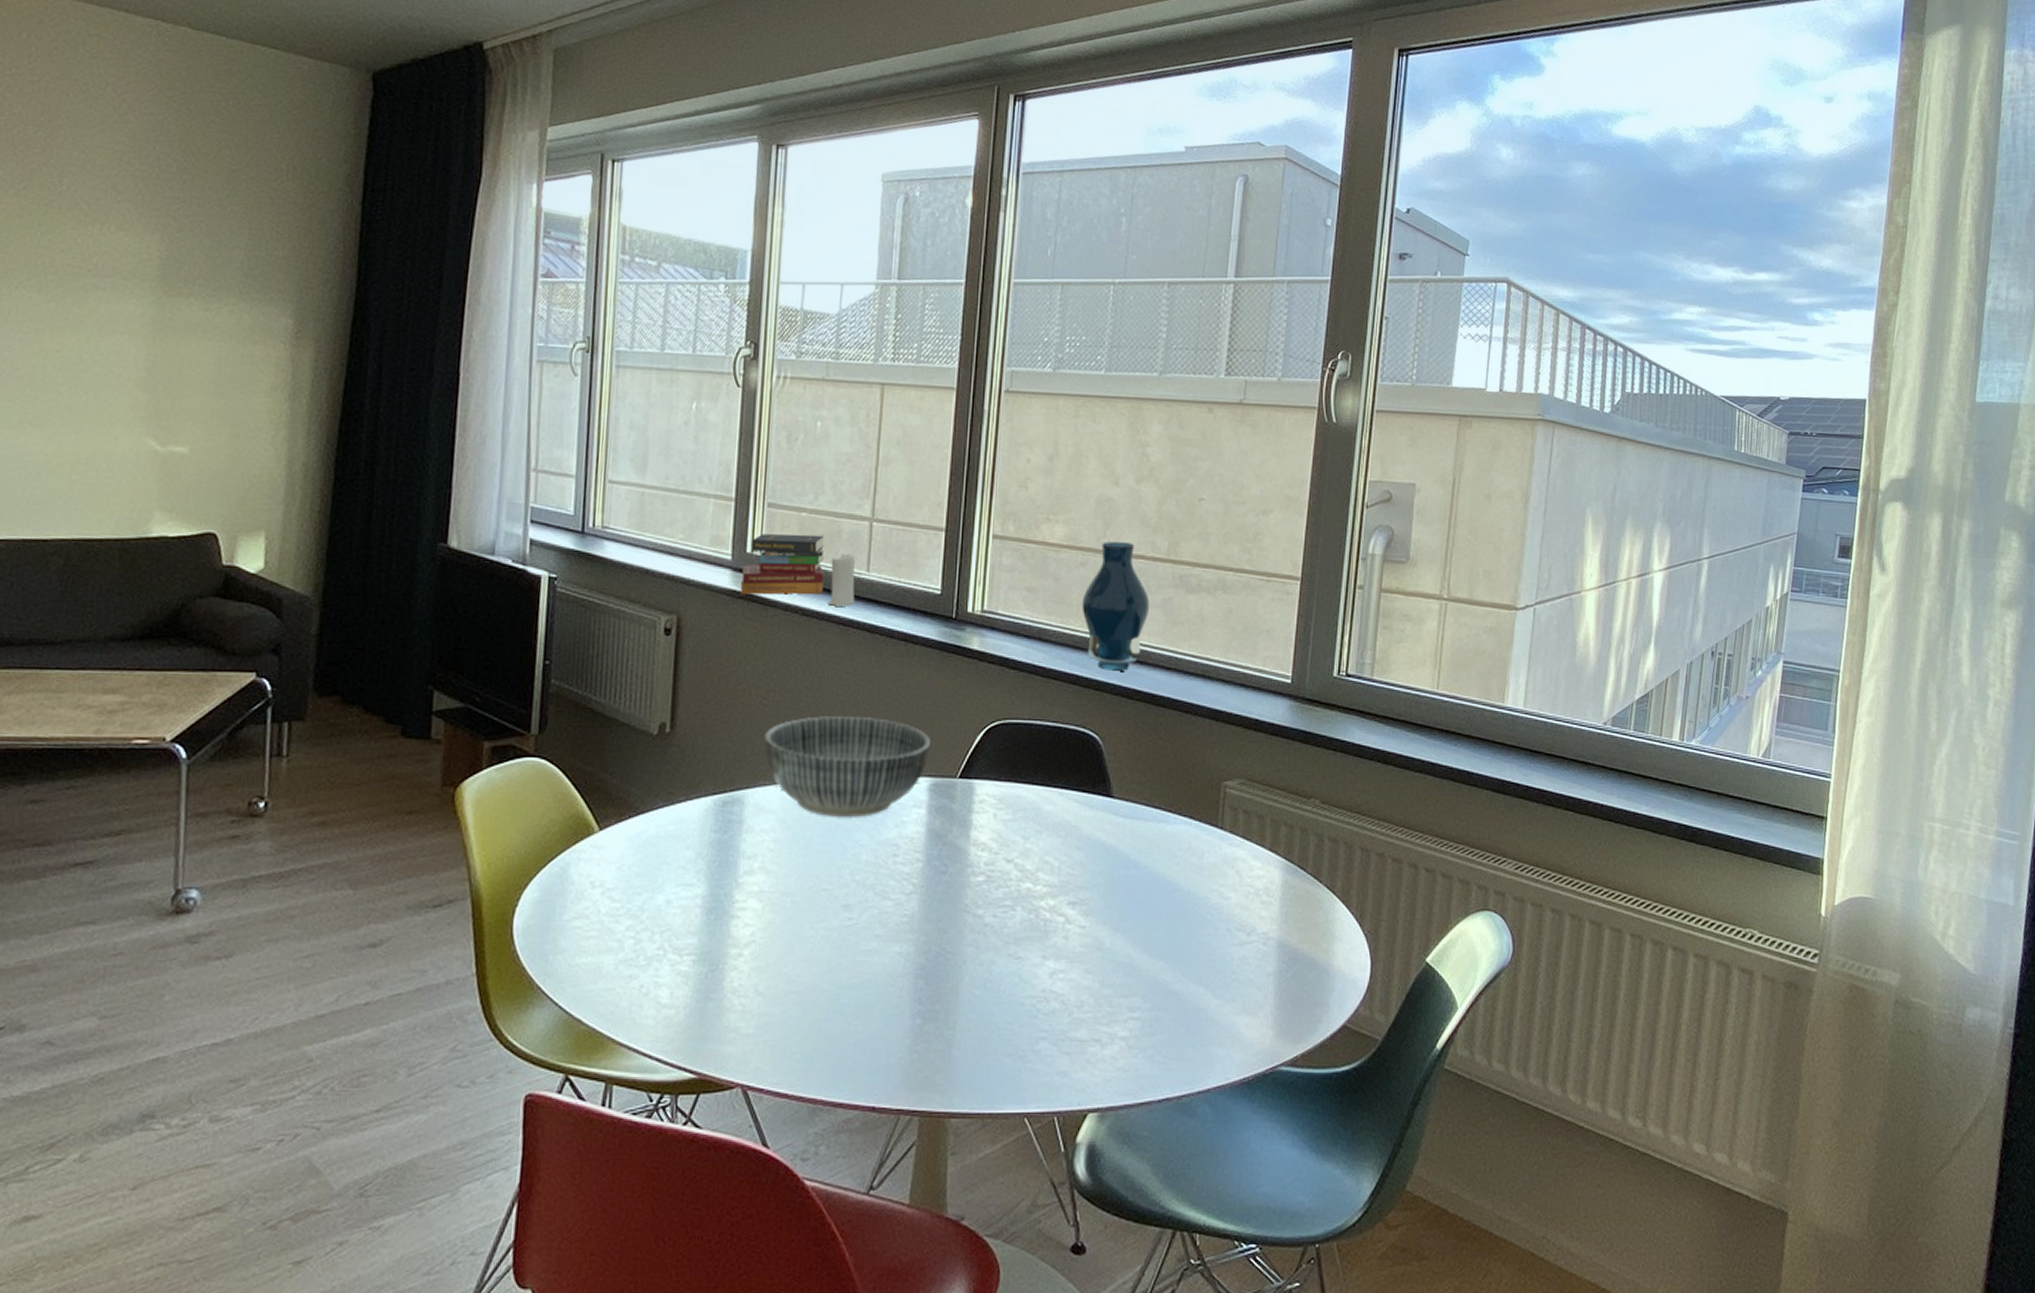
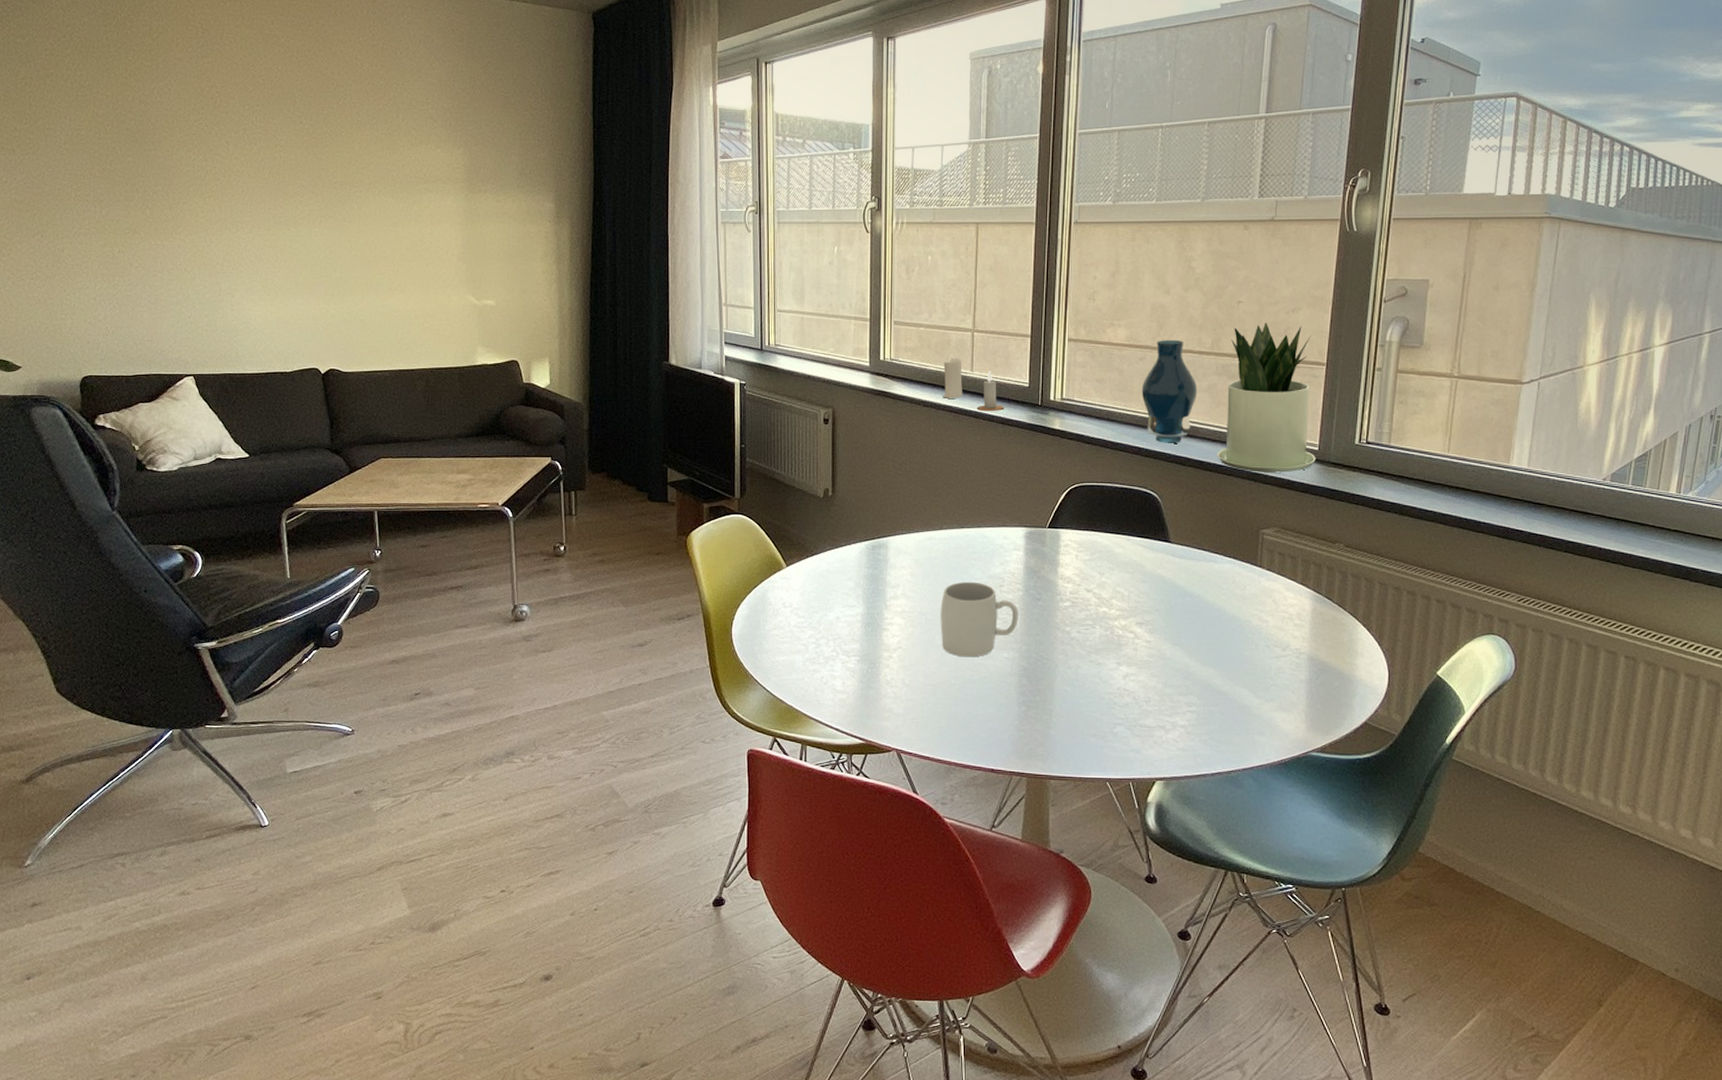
books: present [741,533,825,596] -> none [877,344,939,392]
bowl: present [764,716,932,818] -> none [900,482,1026,558]
mug: none [810,849,917,953] -> present [940,581,1019,657]
candle: none [872,571,908,626] -> present [976,370,1004,412]
planter: none [1172,526,1288,710] -> present [1217,323,1316,473]

